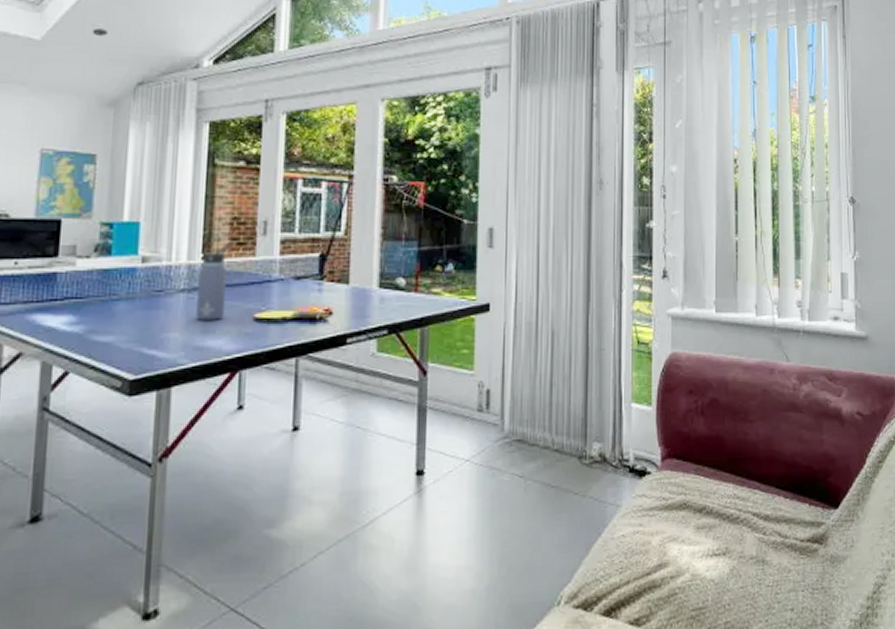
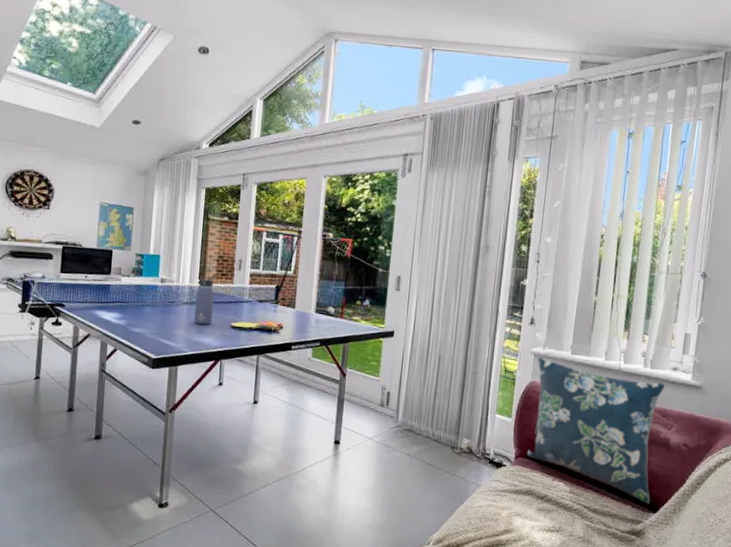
pillow: none [675,319,829,498] -> present [526,356,665,504]

